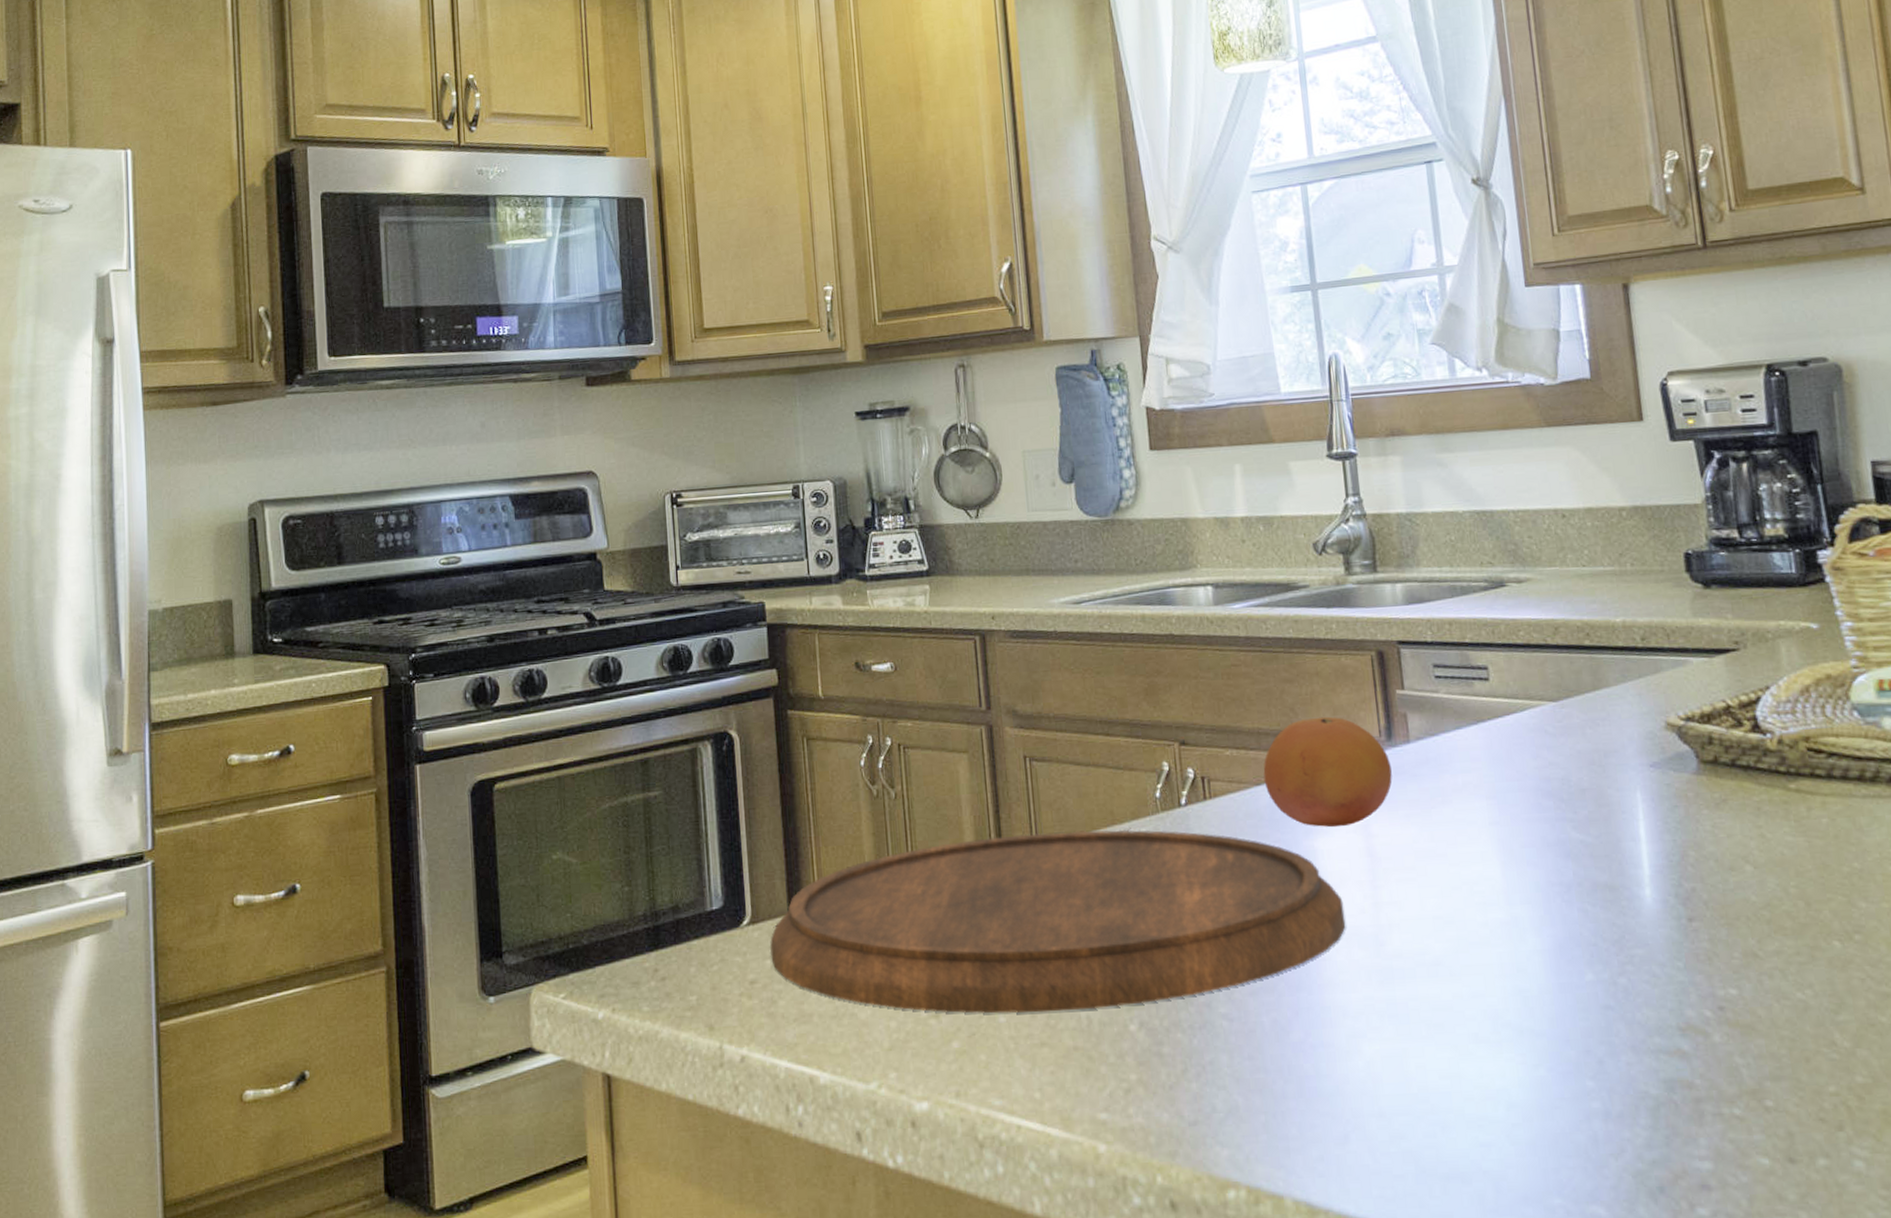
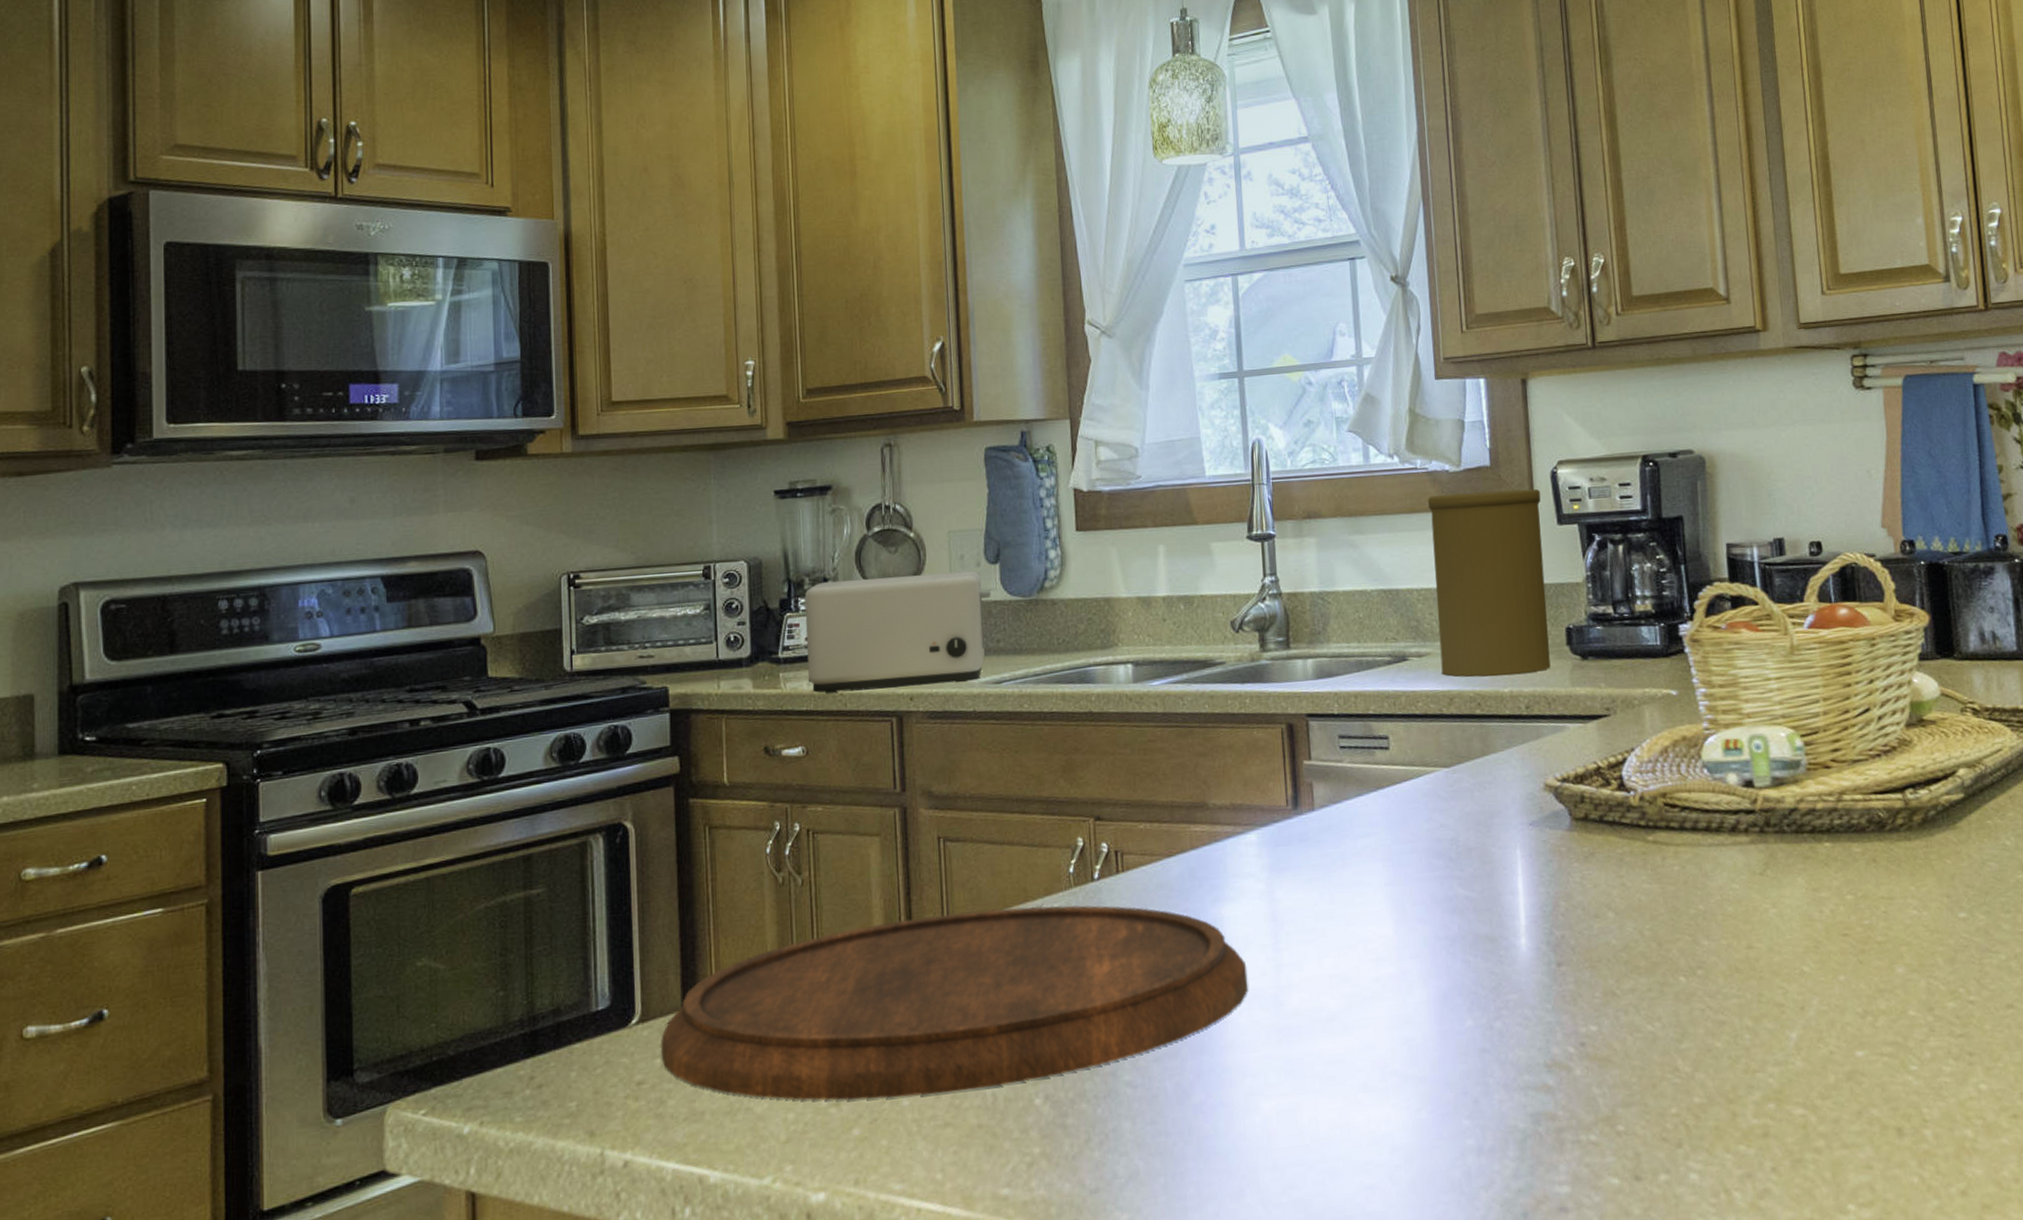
toaster: none [888,491,1067,611] -> present [805,571,991,693]
fruit: present [1263,716,1392,828] -> none [1175,788,1297,895]
canister: none [1521,402,1668,606] -> present [1427,489,1551,677]

